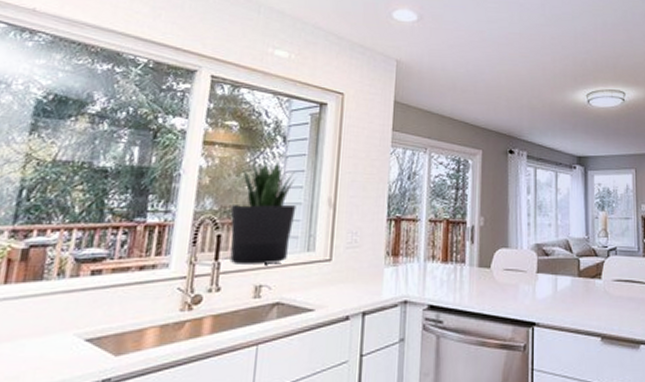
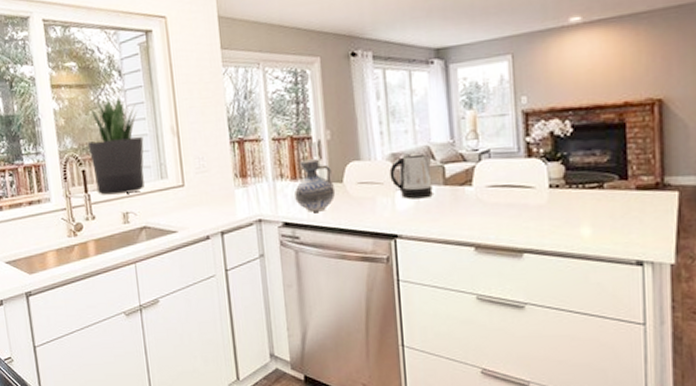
ceramic jug: none [444,242,483,296] -> present [294,157,336,212]
kettle: none [533,245,570,288] -> present [389,152,433,199]

